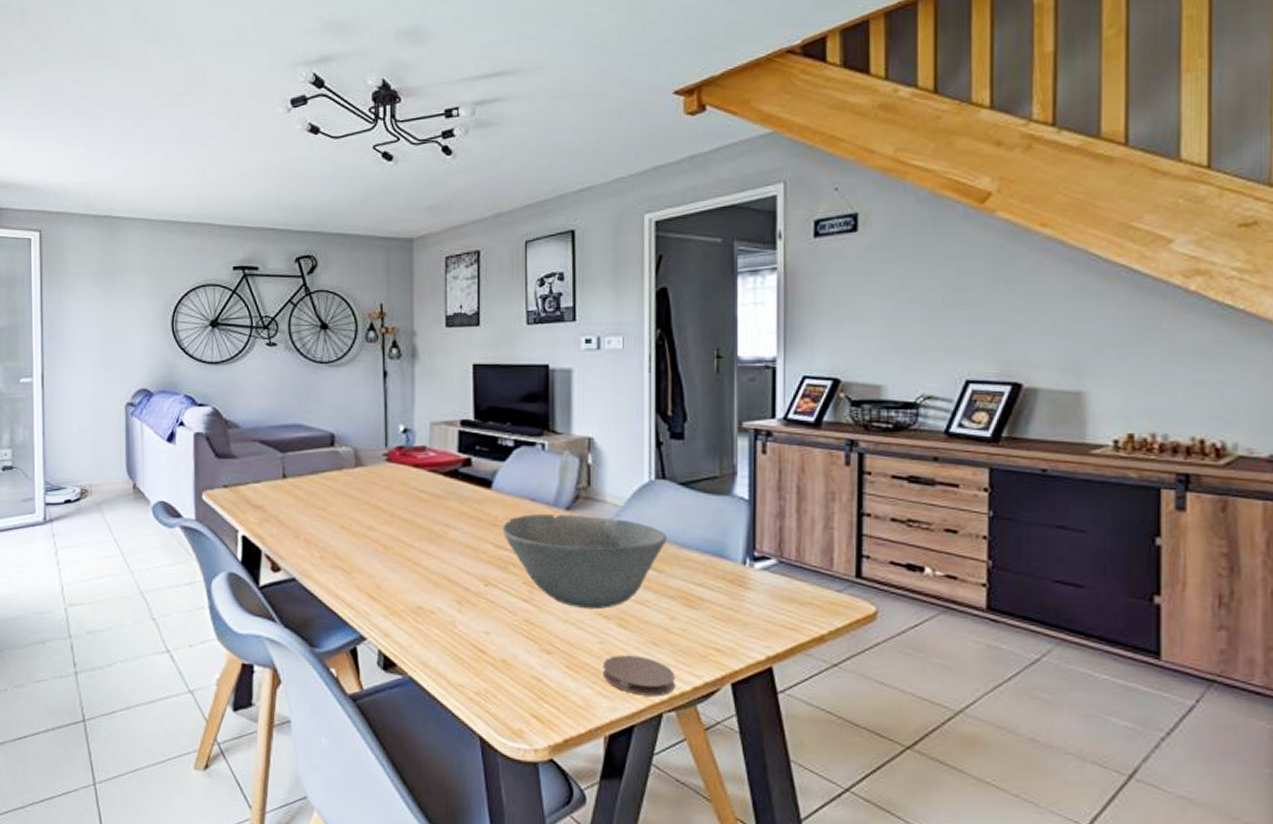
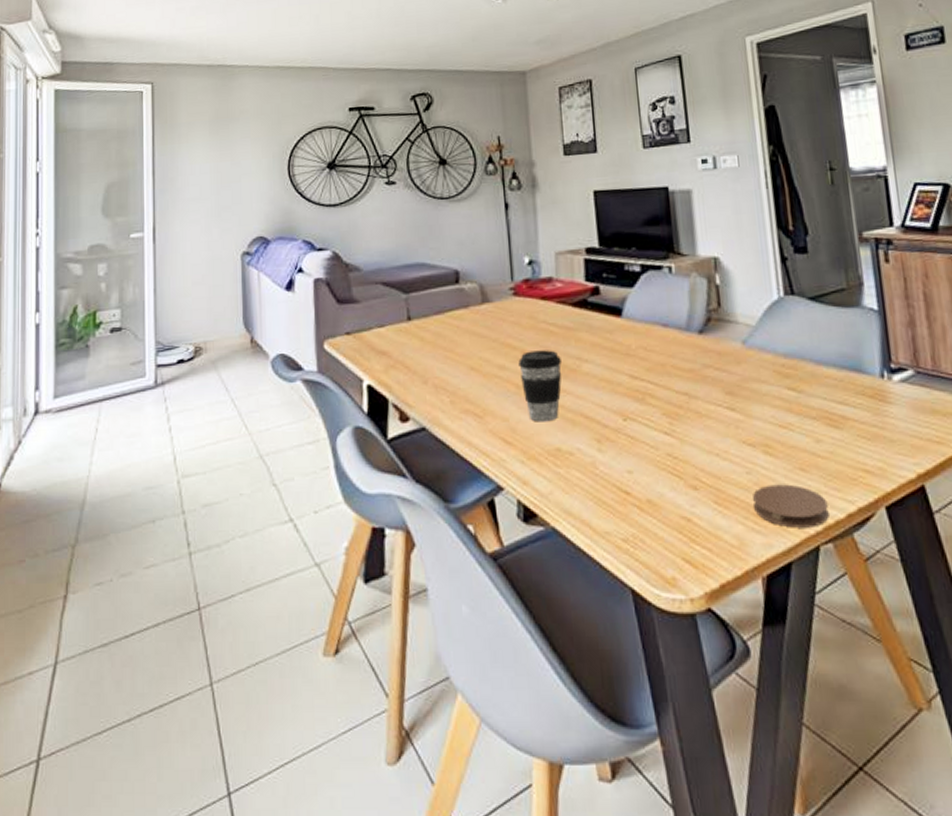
coffee cup: none [387,515,430,582] -> present [518,350,563,422]
bowl: present [502,514,667,610] -> none [636,338,803,438]

